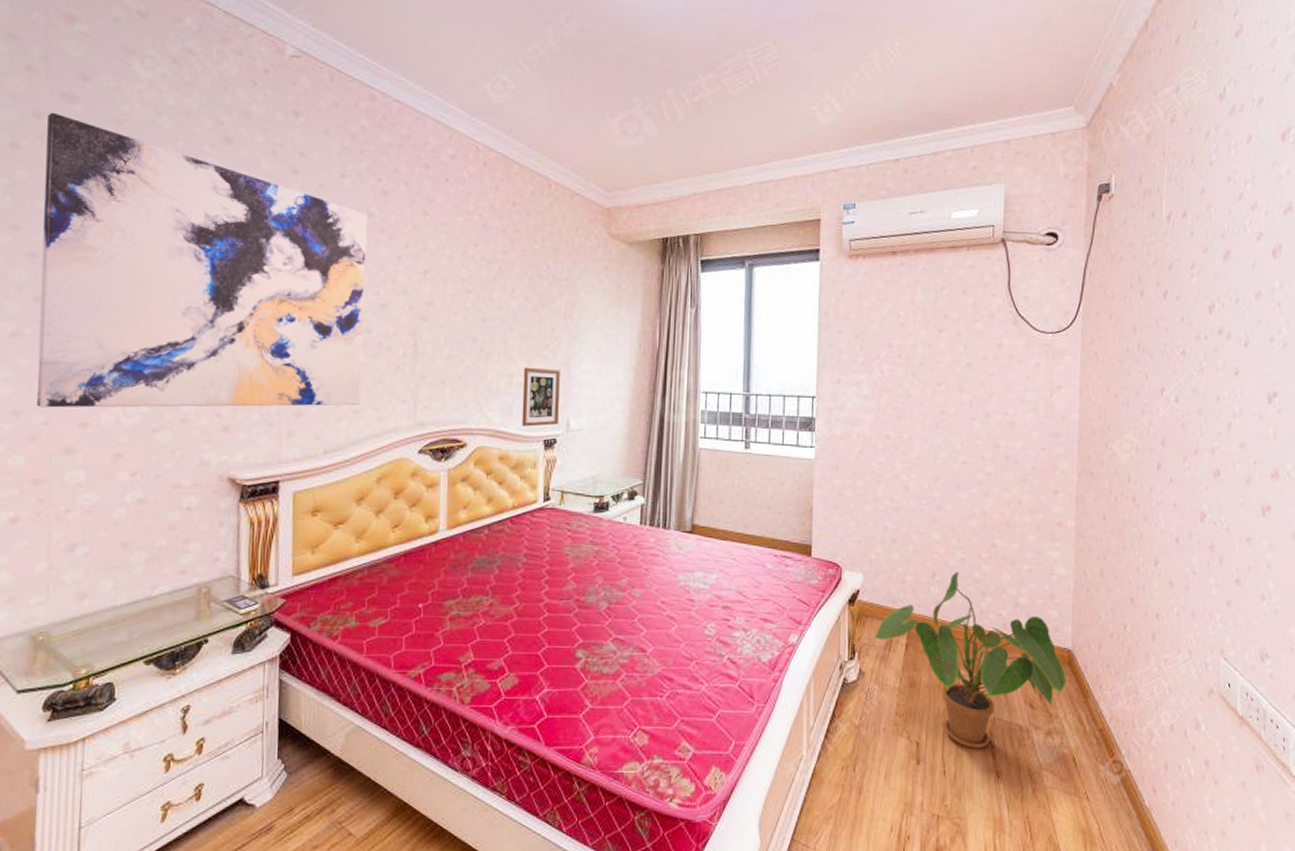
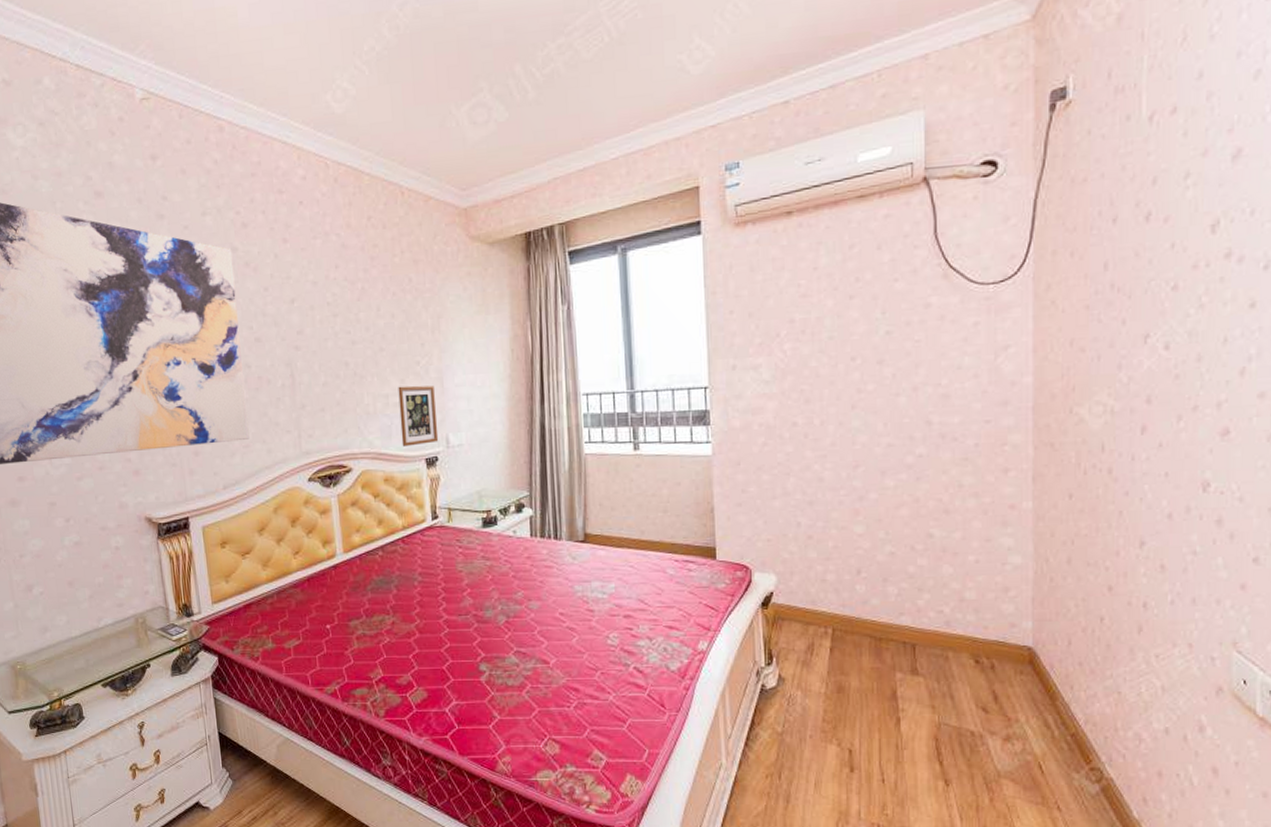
house plant: present [871,571,1066,749] -> none [790,566,1027,756]

